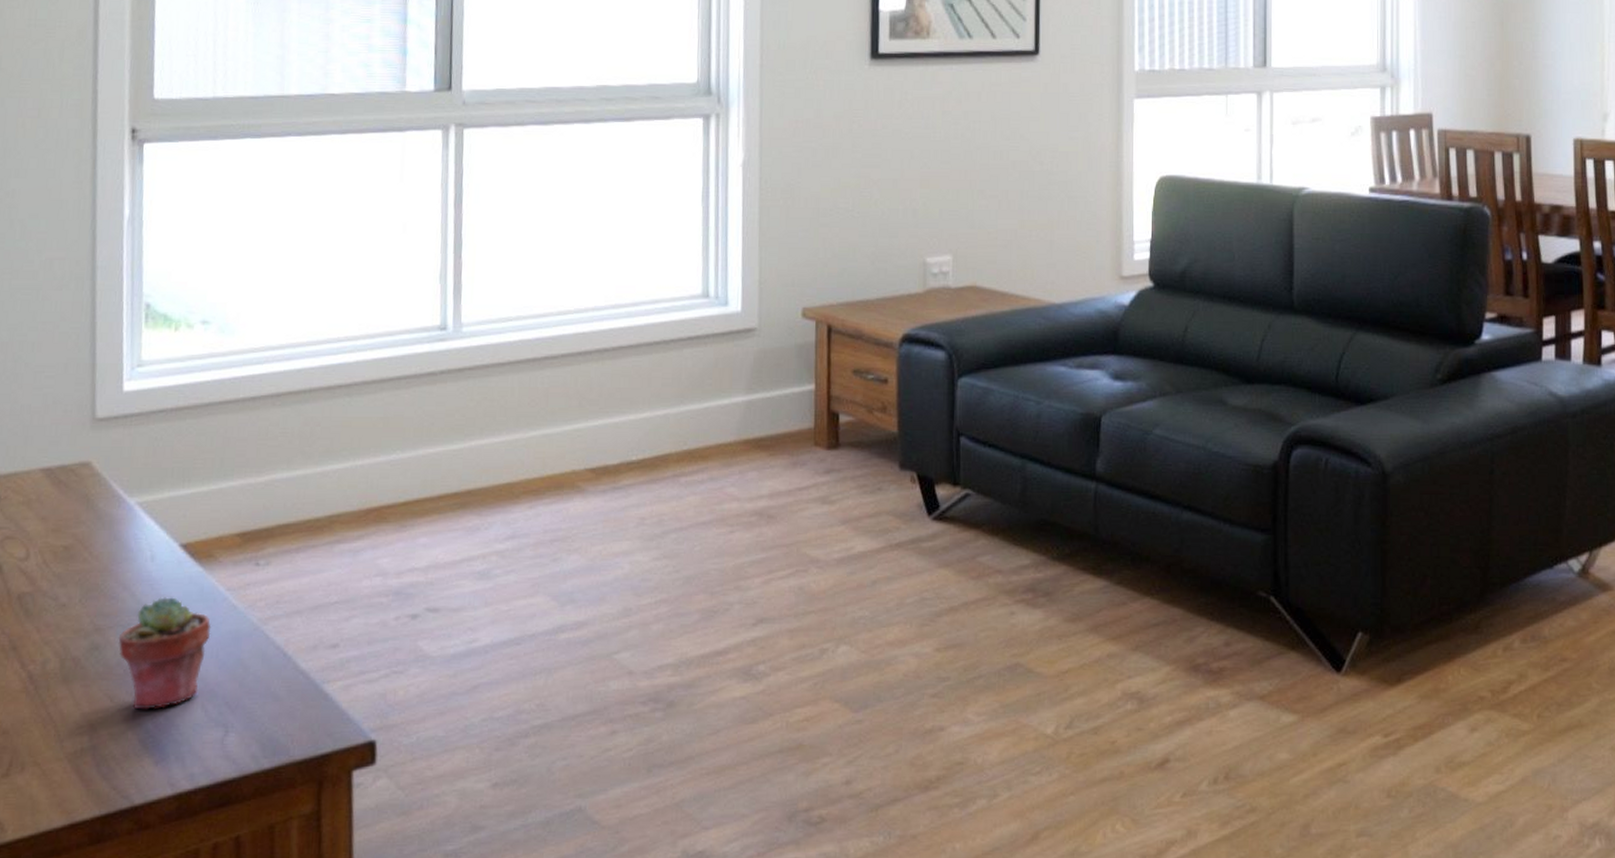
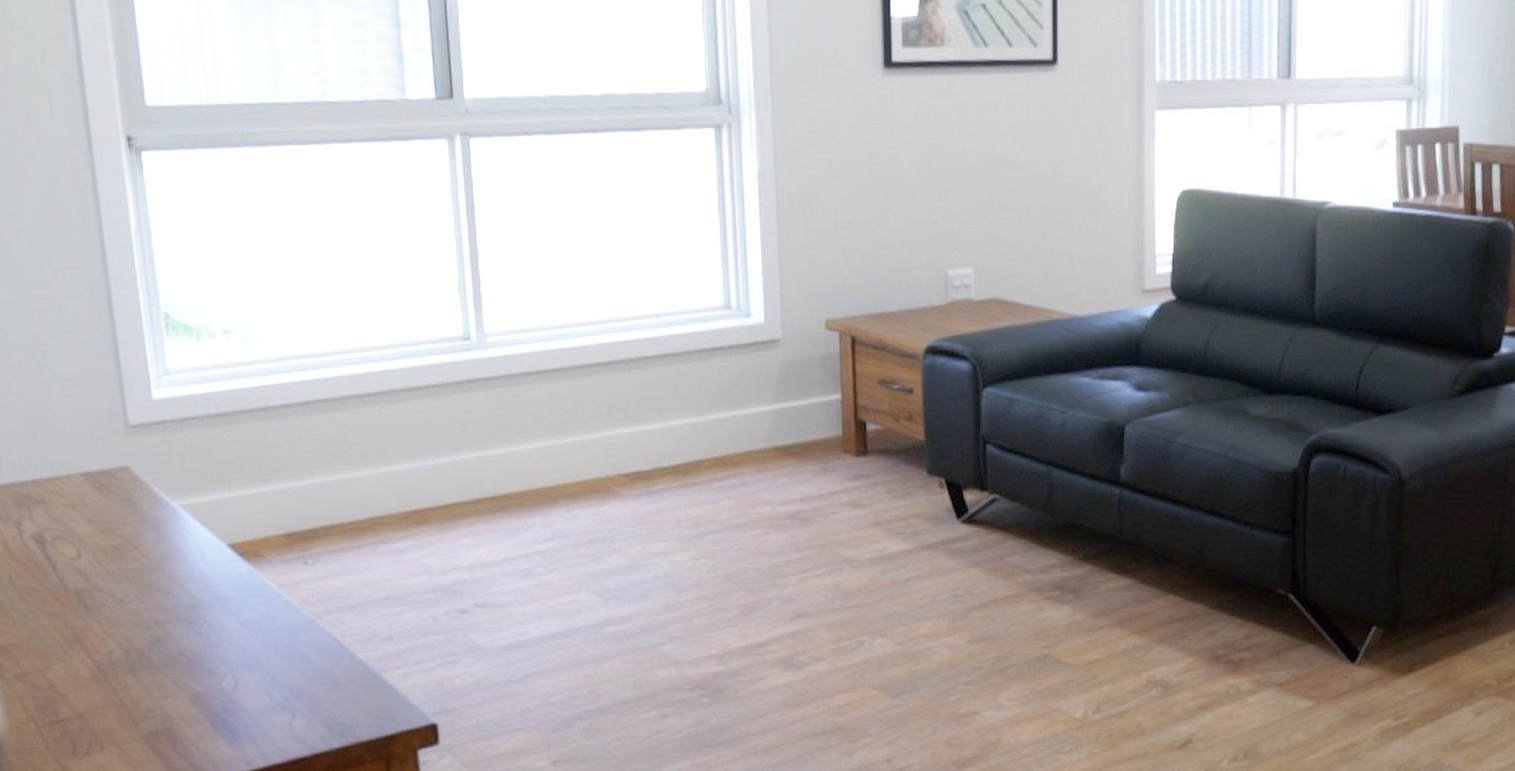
potted succulent: present [118,597,211,710] -> none [178,593,268,696]

